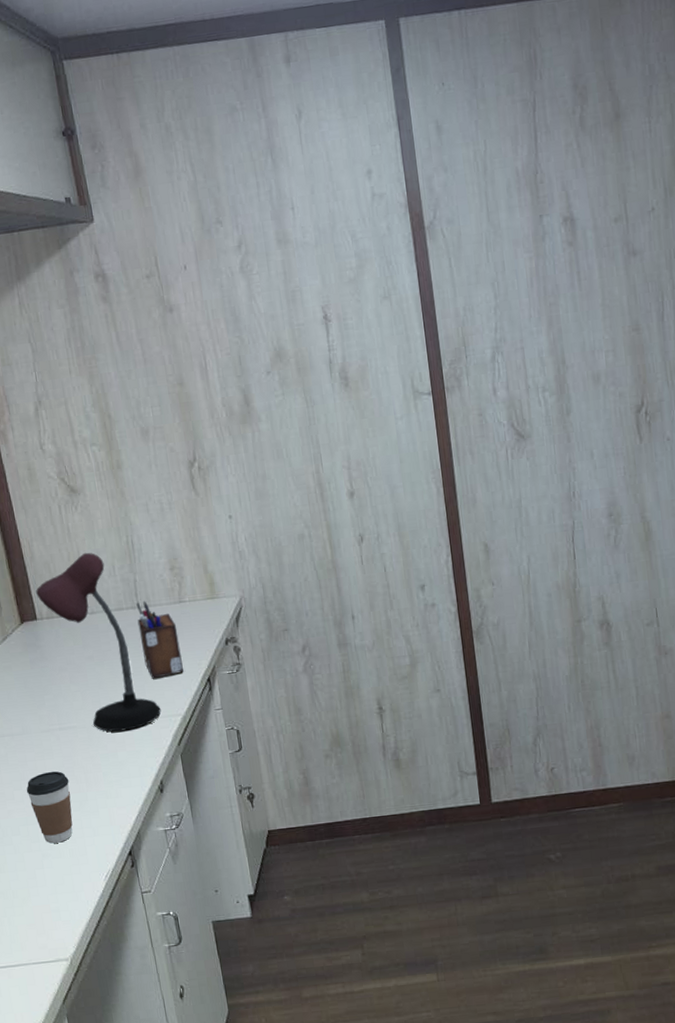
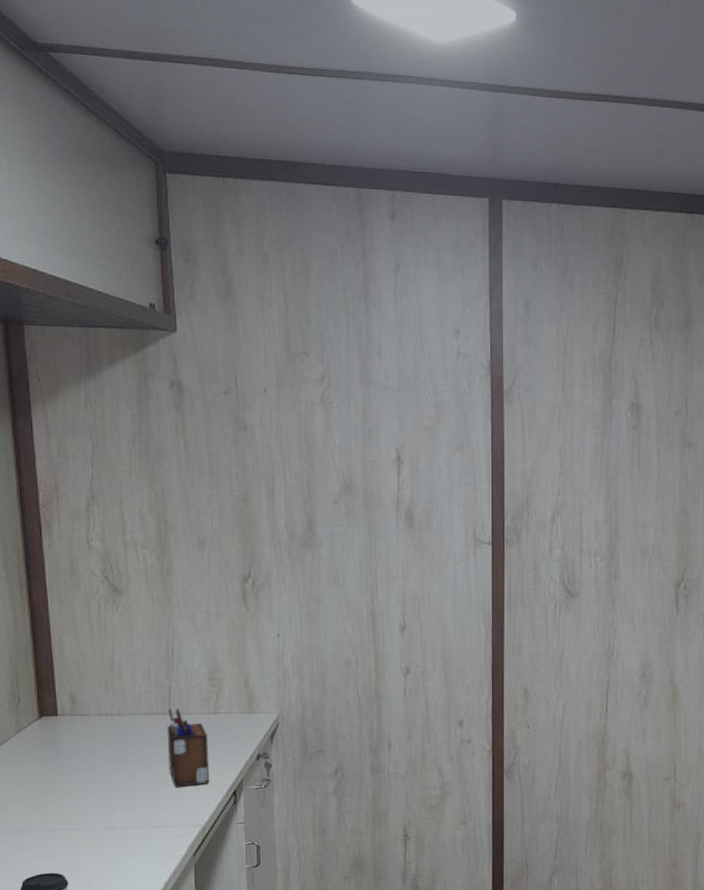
desk lamp: present [36,552,161,732] -> none [61,653,180,837]

